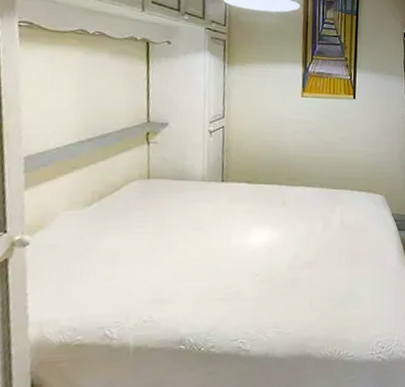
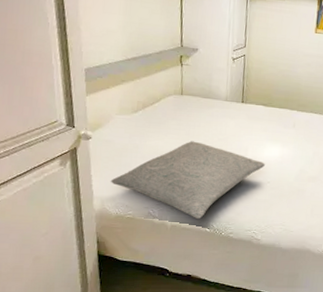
pillow: none [52,234,253,335] -> present [110,141,266,220]

